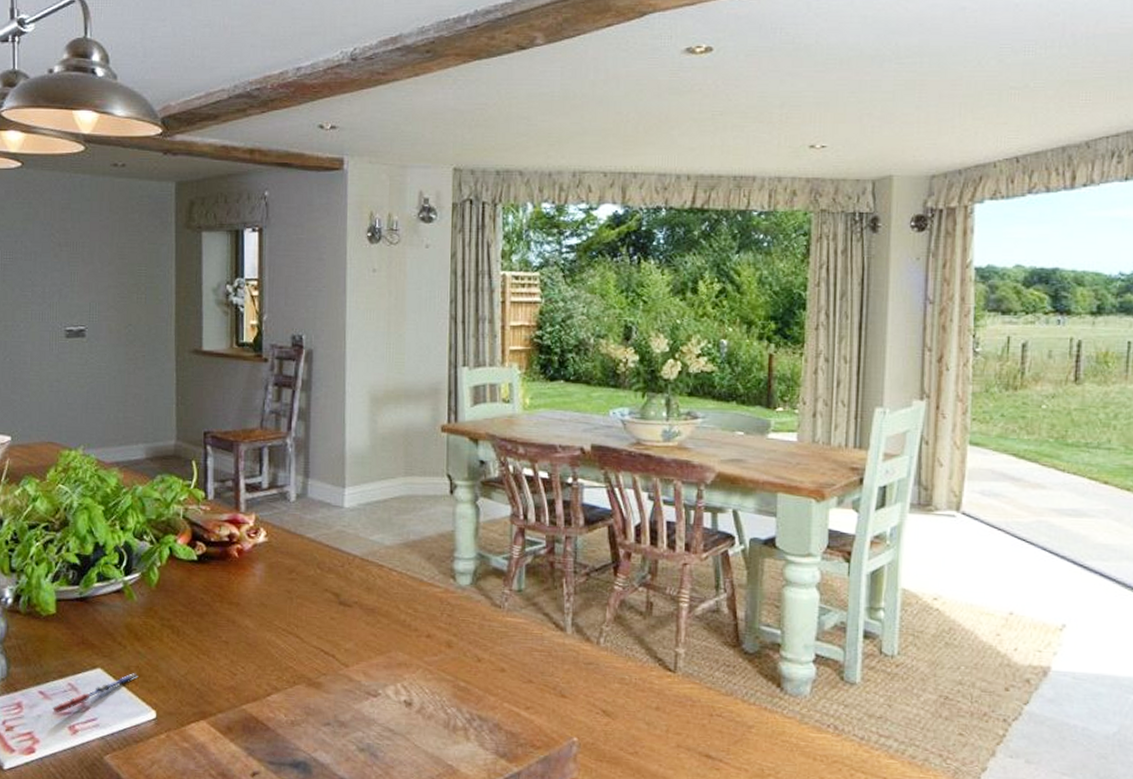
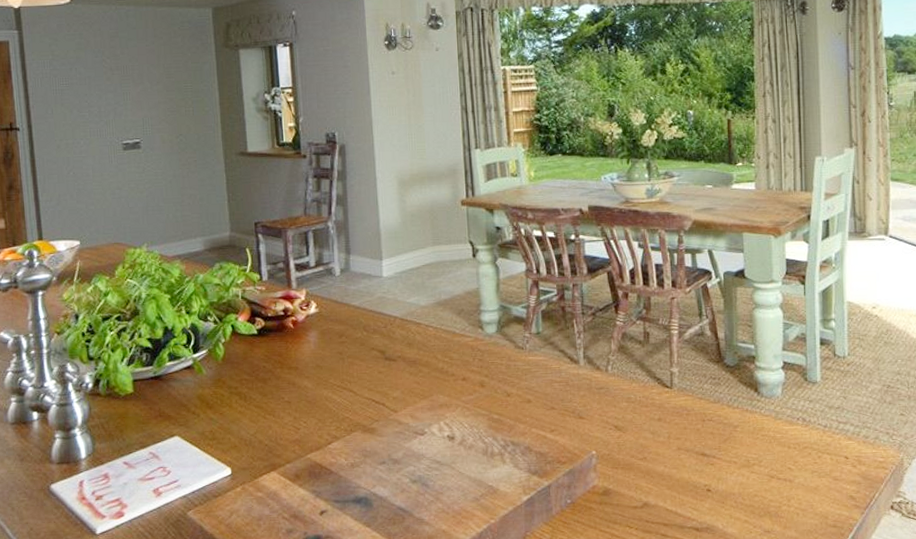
pen: present [51,673,138,713] -> none [136,437,212,480]

